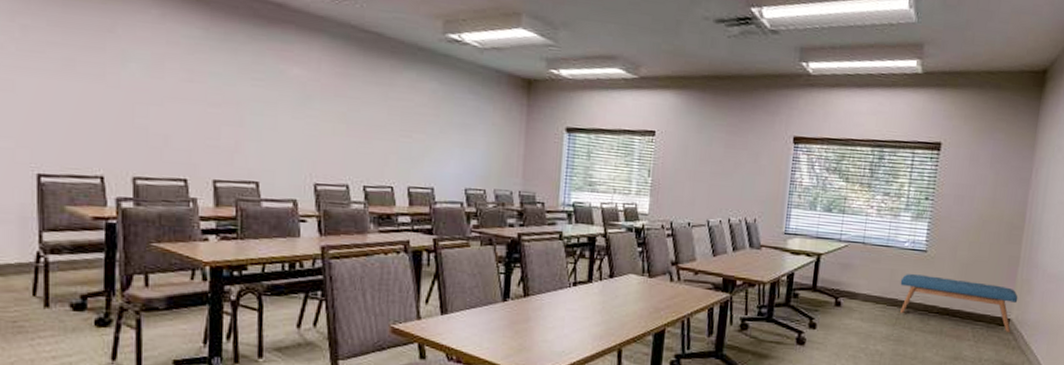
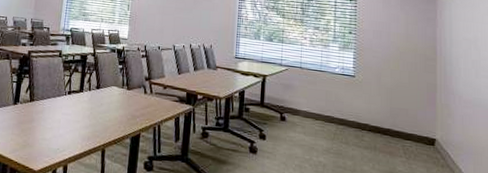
bench: present [899,274,1019,332] -> none [334,95,440,151]

